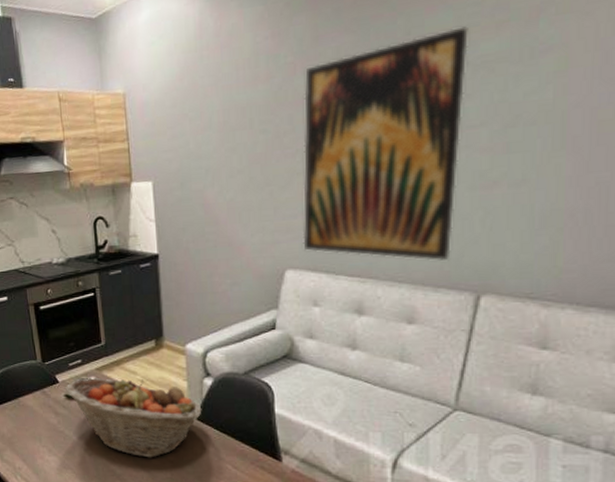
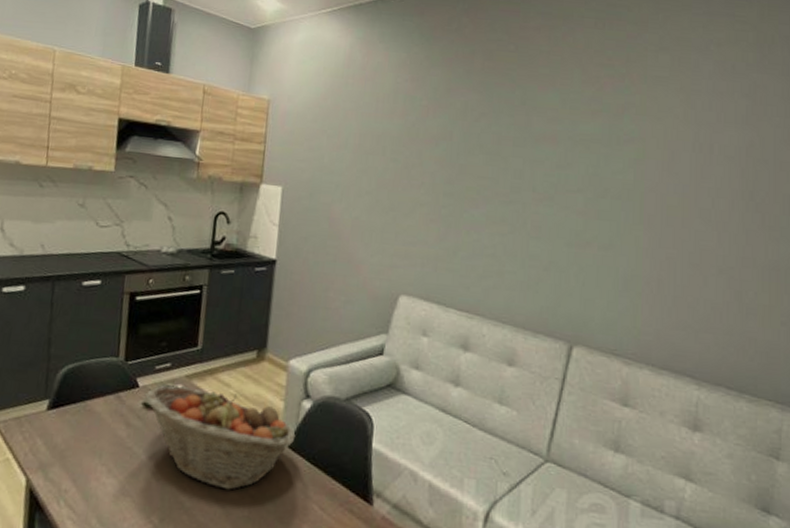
wall art: present [303,26,468,261] -> none [419,107,571,308]

